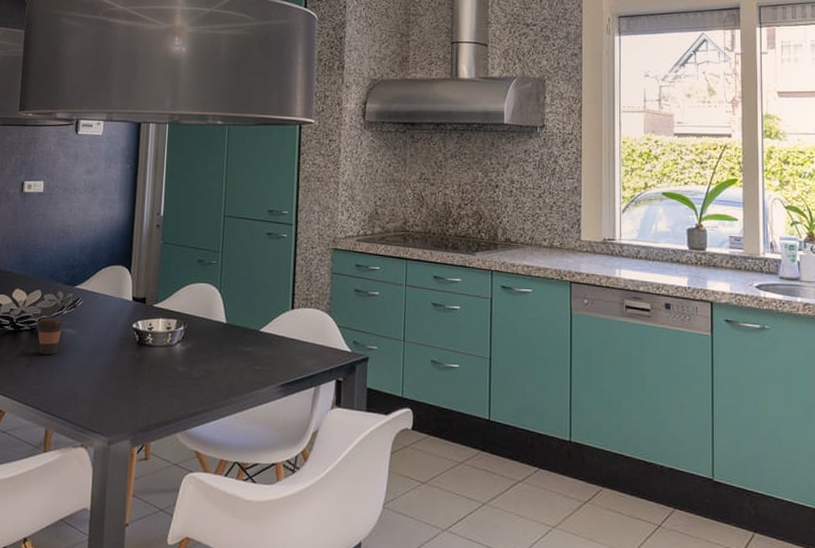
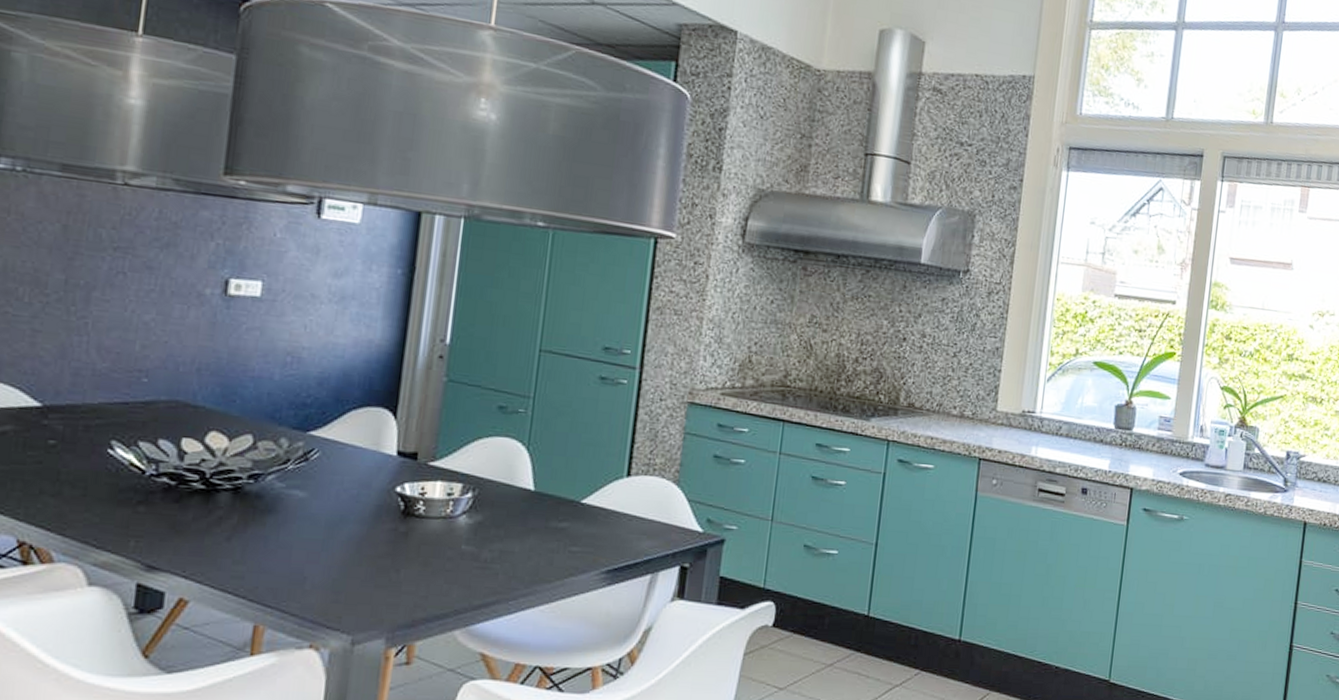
coffee cup: present [36,317,64,355] -> none [243,472,288,525]

